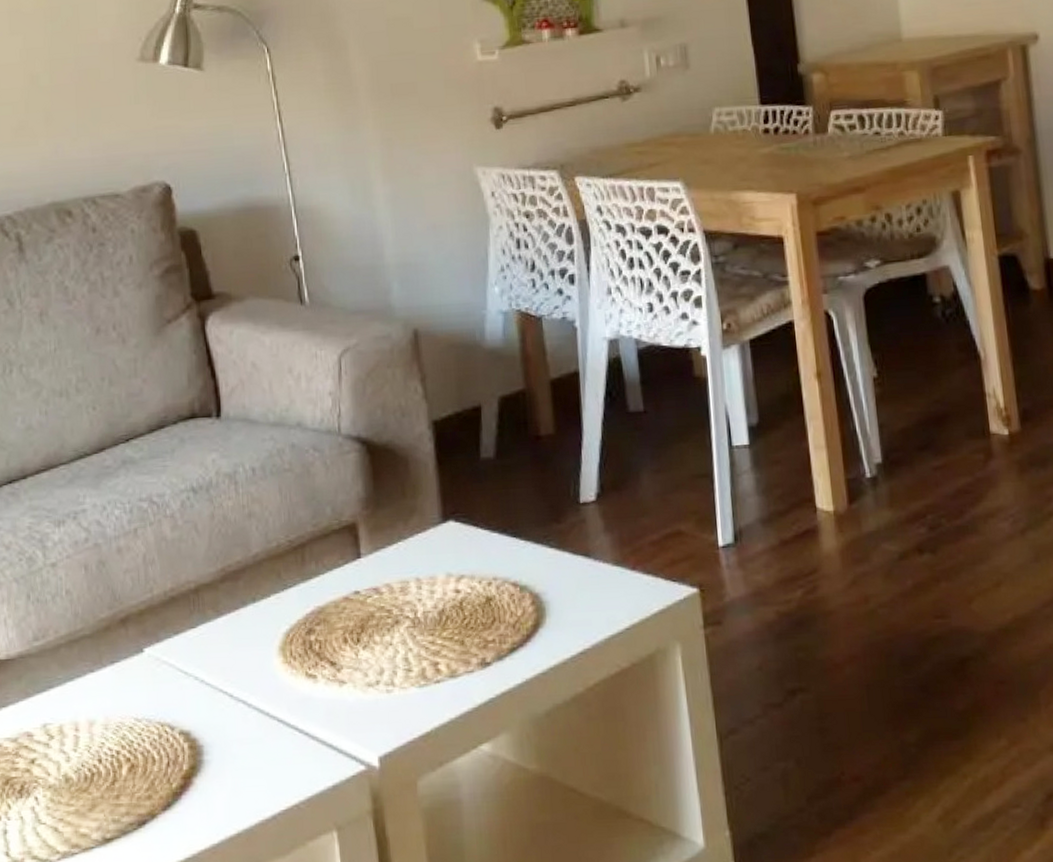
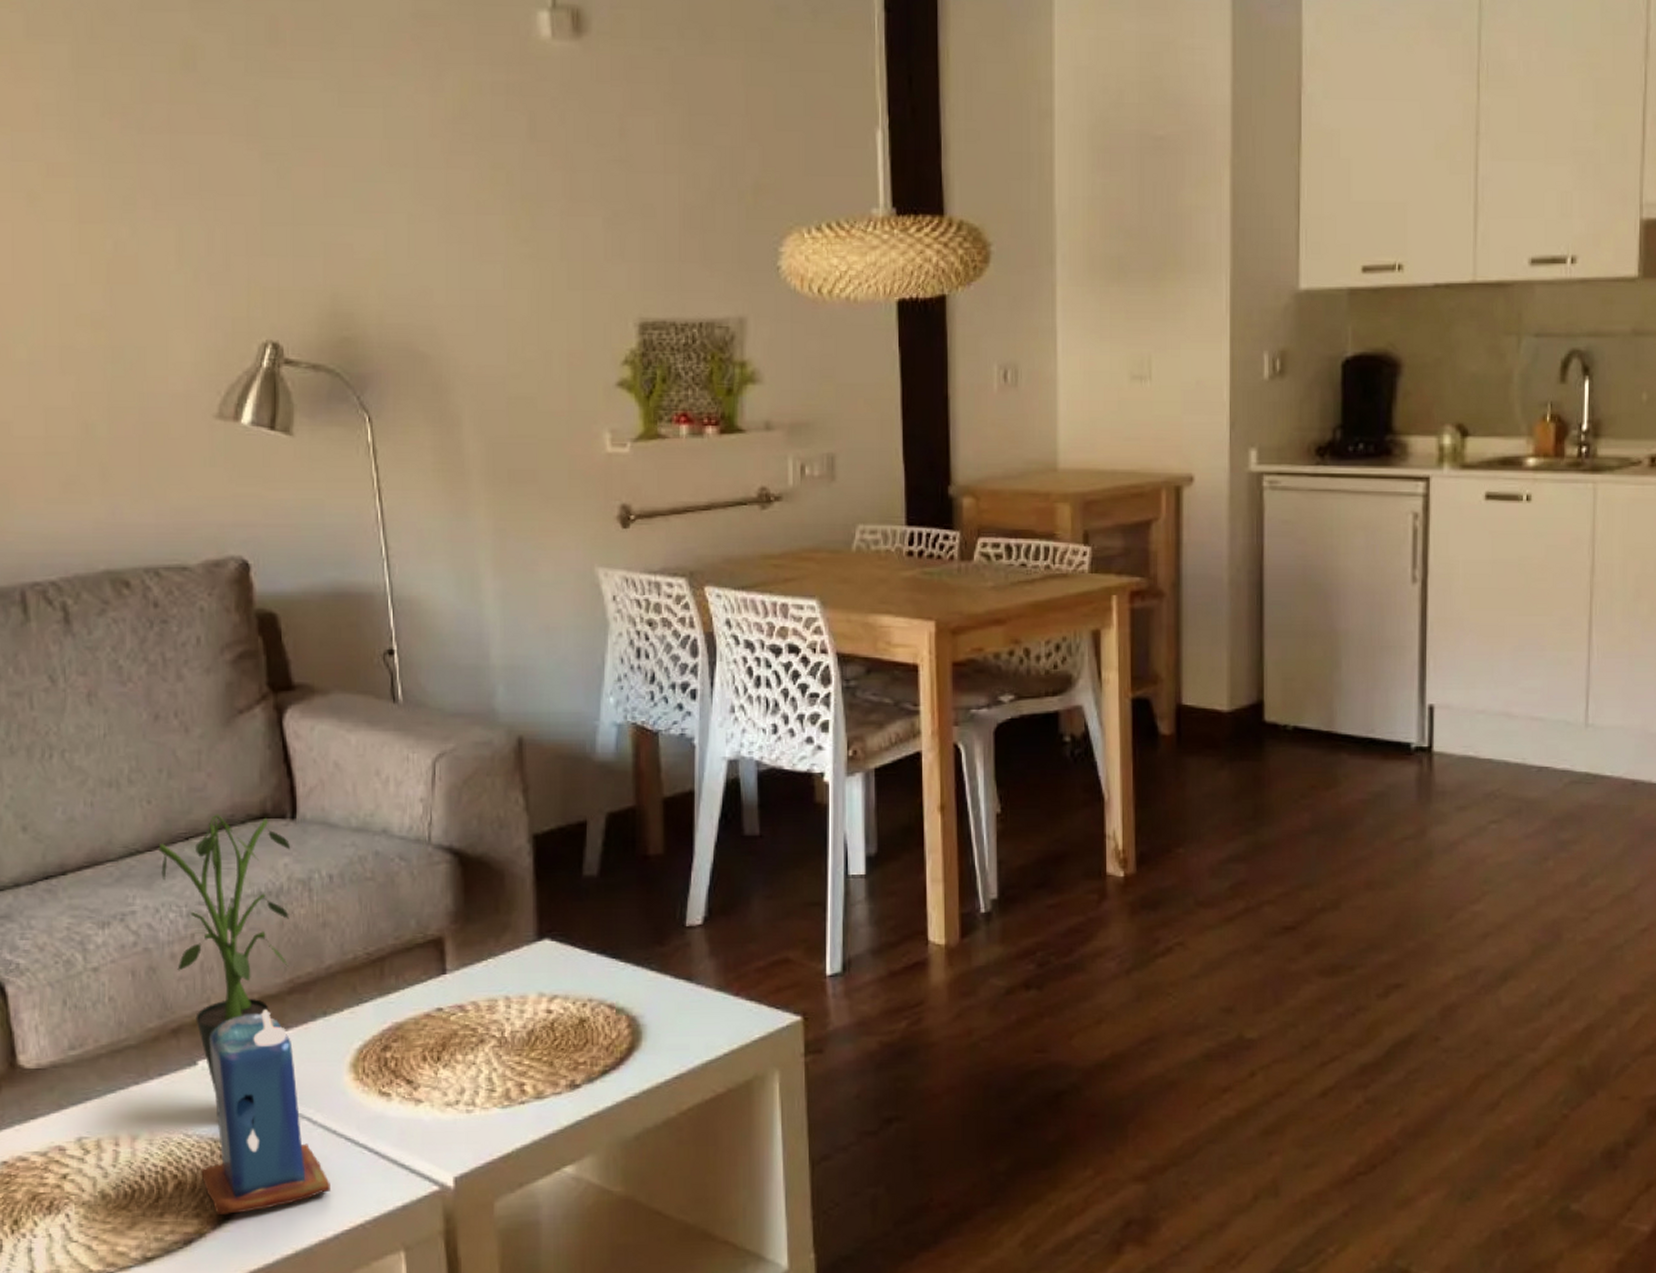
potted plant: none [103,416,221,678] -> present [158,814,291,1093]
candle: none [150,597,267,796] -> present [201,1009,330,1214]

